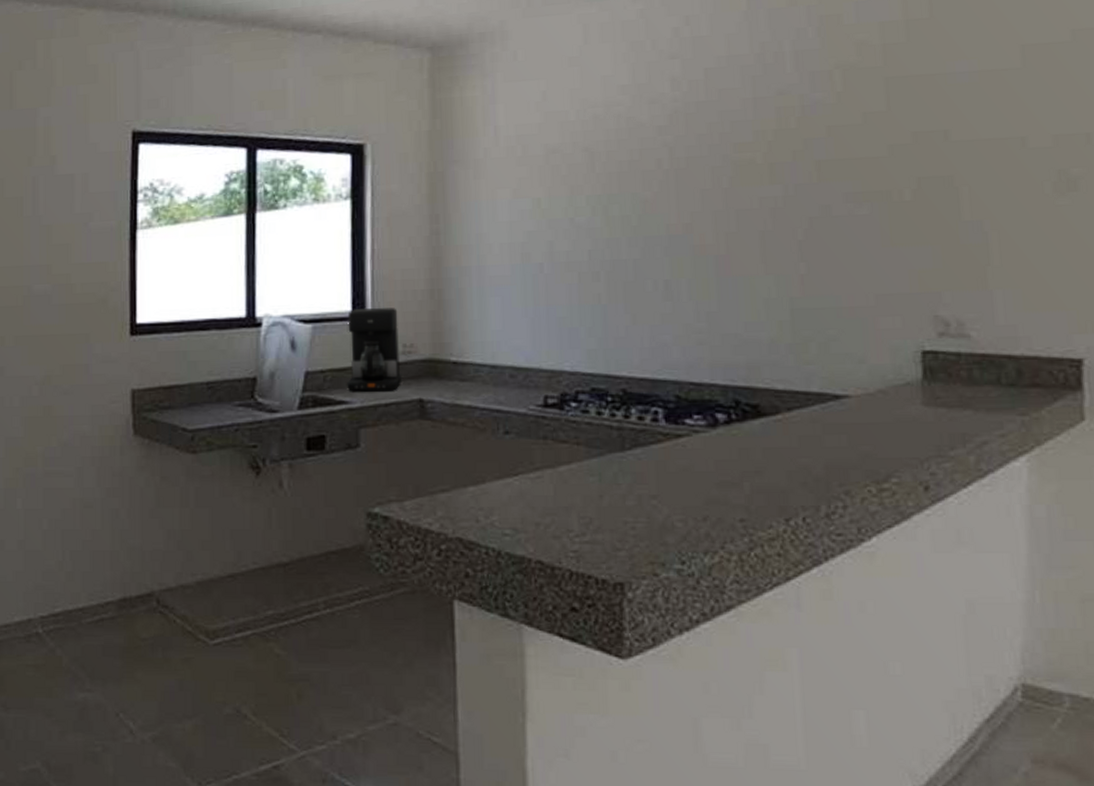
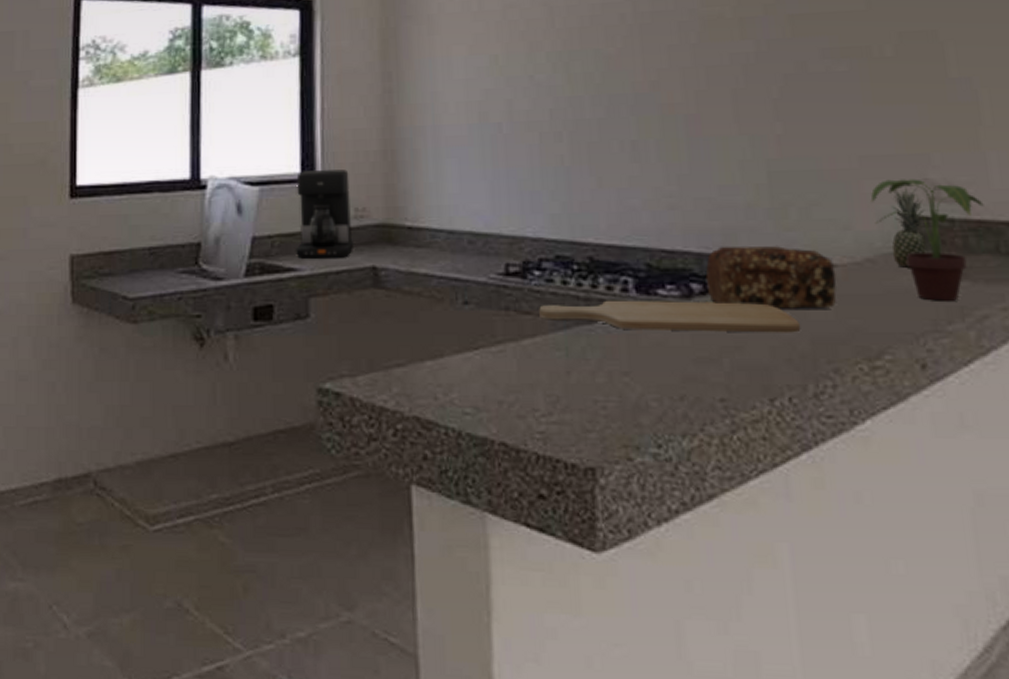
chopping board: none [575,429,817,459] -> present [539,300,801,333]
bread loaf: none [730,378,851,437] -> present [705,246,837,309]
potted plant: none [885,315,989,429] -> present [870,179,984,301]
fruit: none [902,323,936,398] -> present [892,187,928,268]

